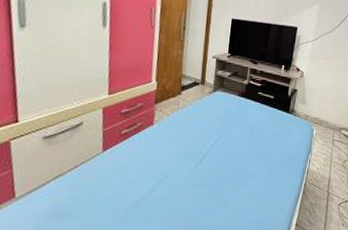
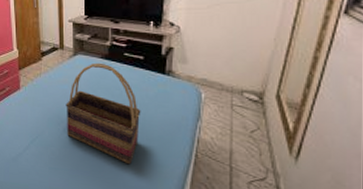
woven basket: none [197,99,267,198] -> present [66,62,141,165]

